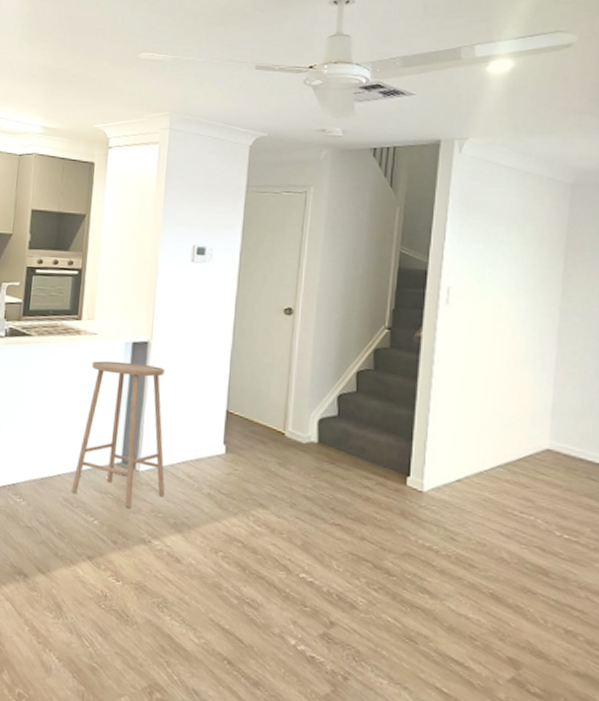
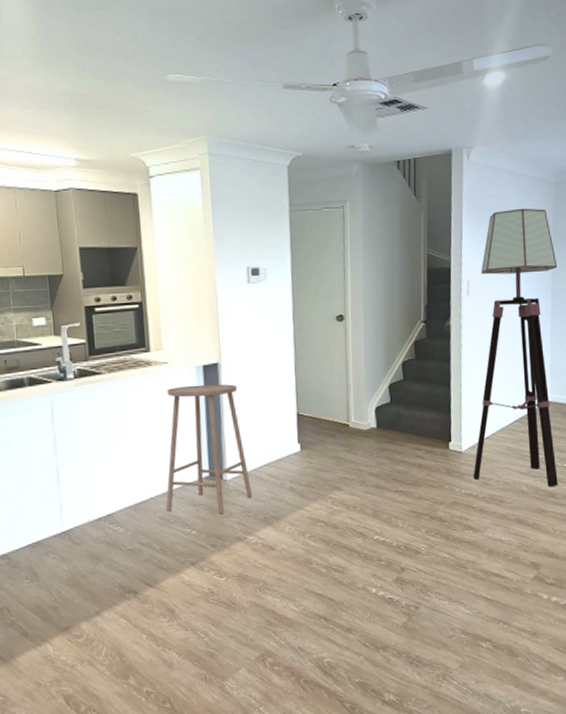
floor lamp: none [435,210,570,562] -> present [473,208,558,487]

